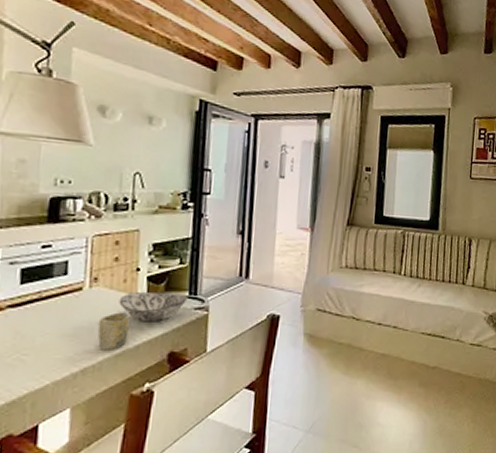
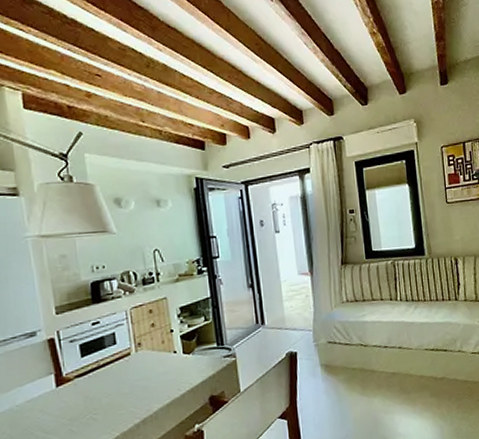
cup: present [97,312,130,350] -> none [148,368,174,402]
decorative bowl: present [119,291,189,322] -> none [161,345,217,374]

